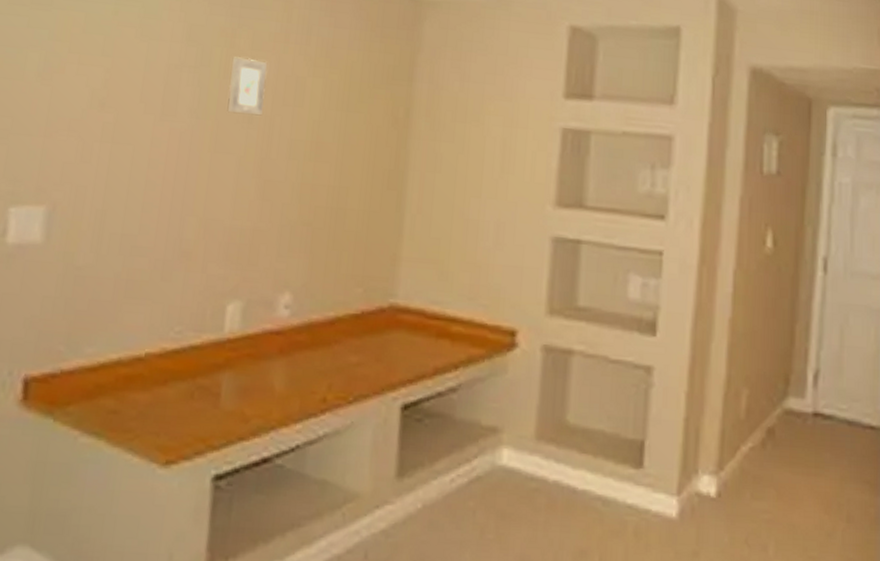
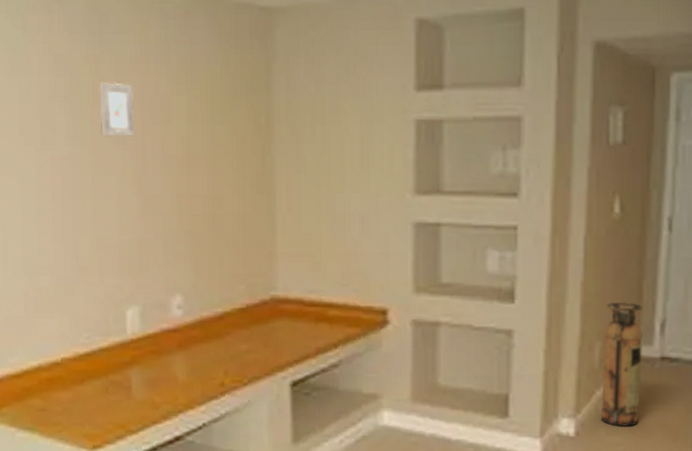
fire extinguisher: none [745,344,795,493] -> present [600,301,643,428]

